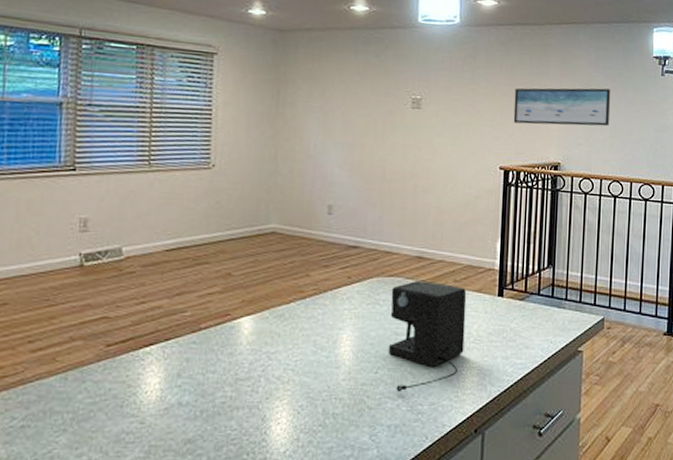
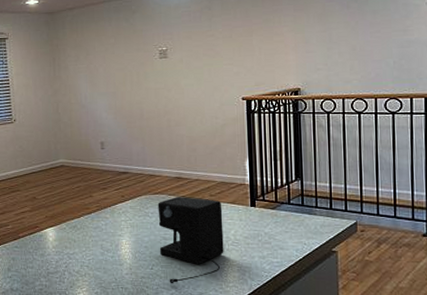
wall art: present [513,87,611,127] -> none [250,15,349,59]

